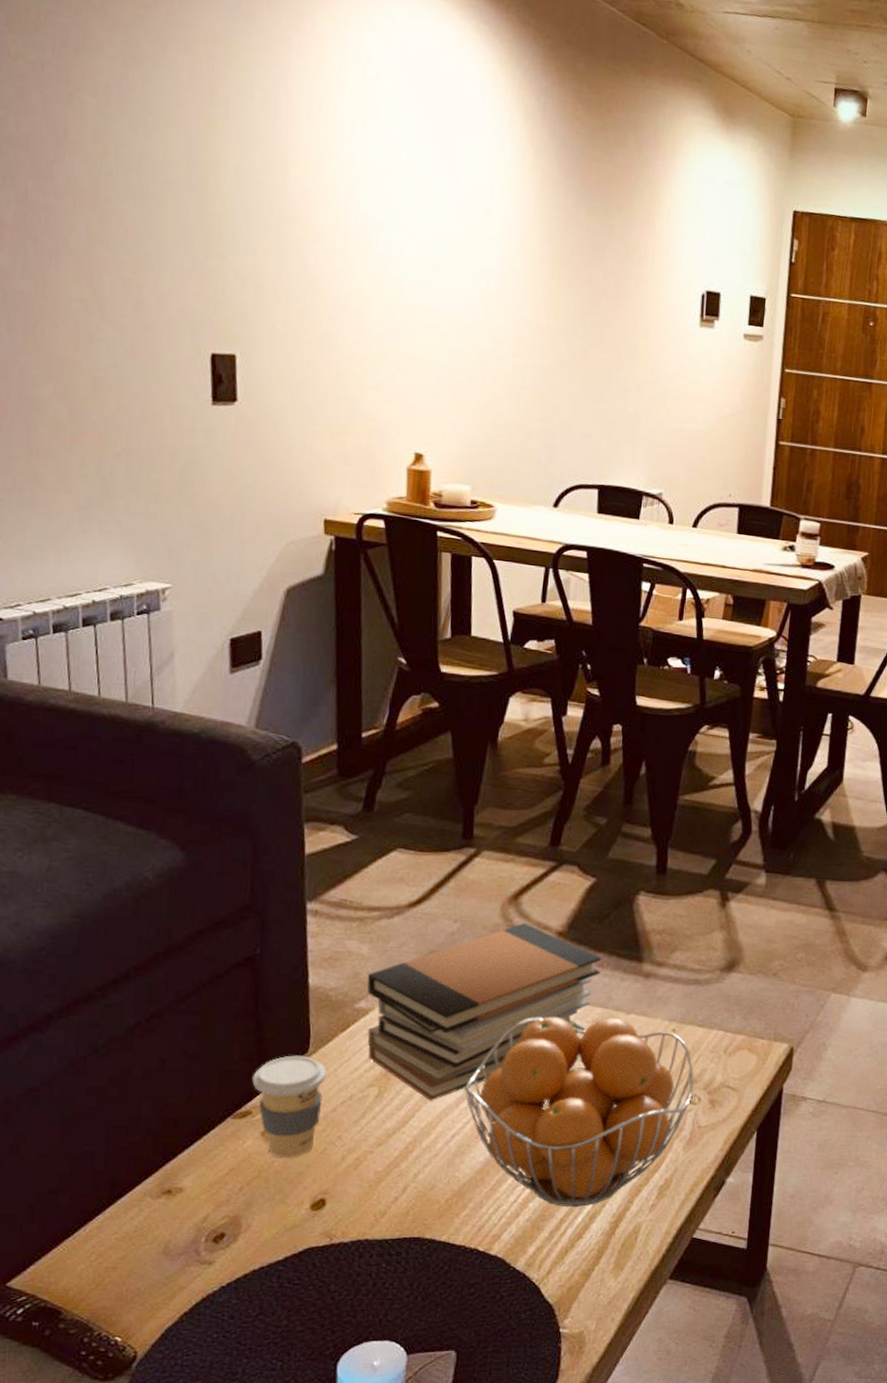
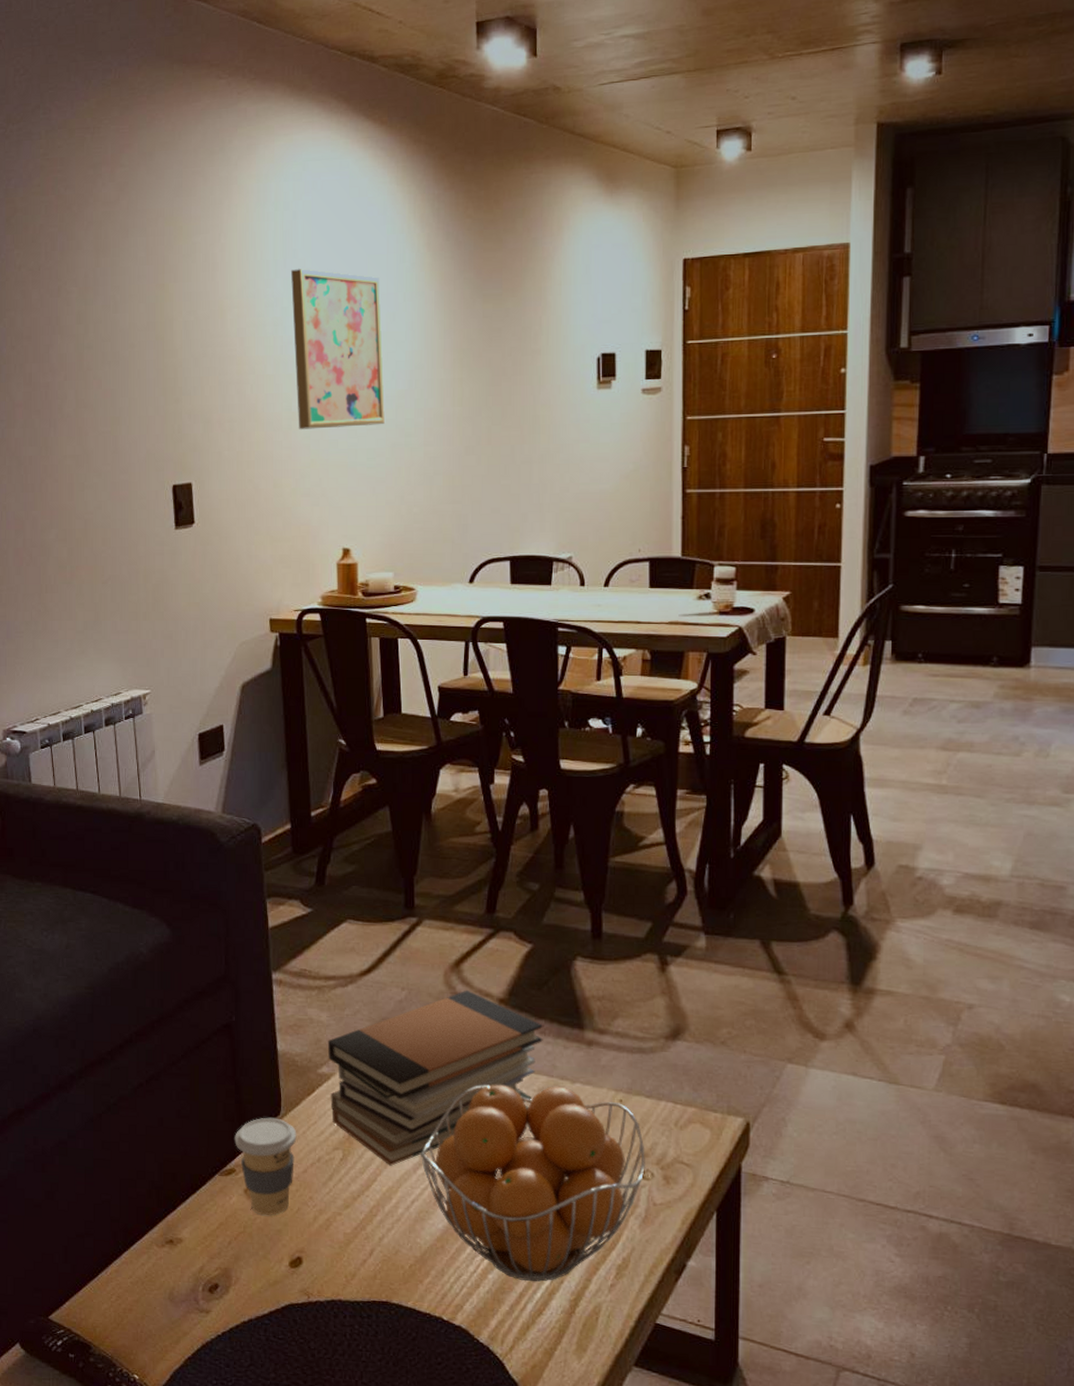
wall art: none [370,134,475,326] -> present [290,269,385,429]

